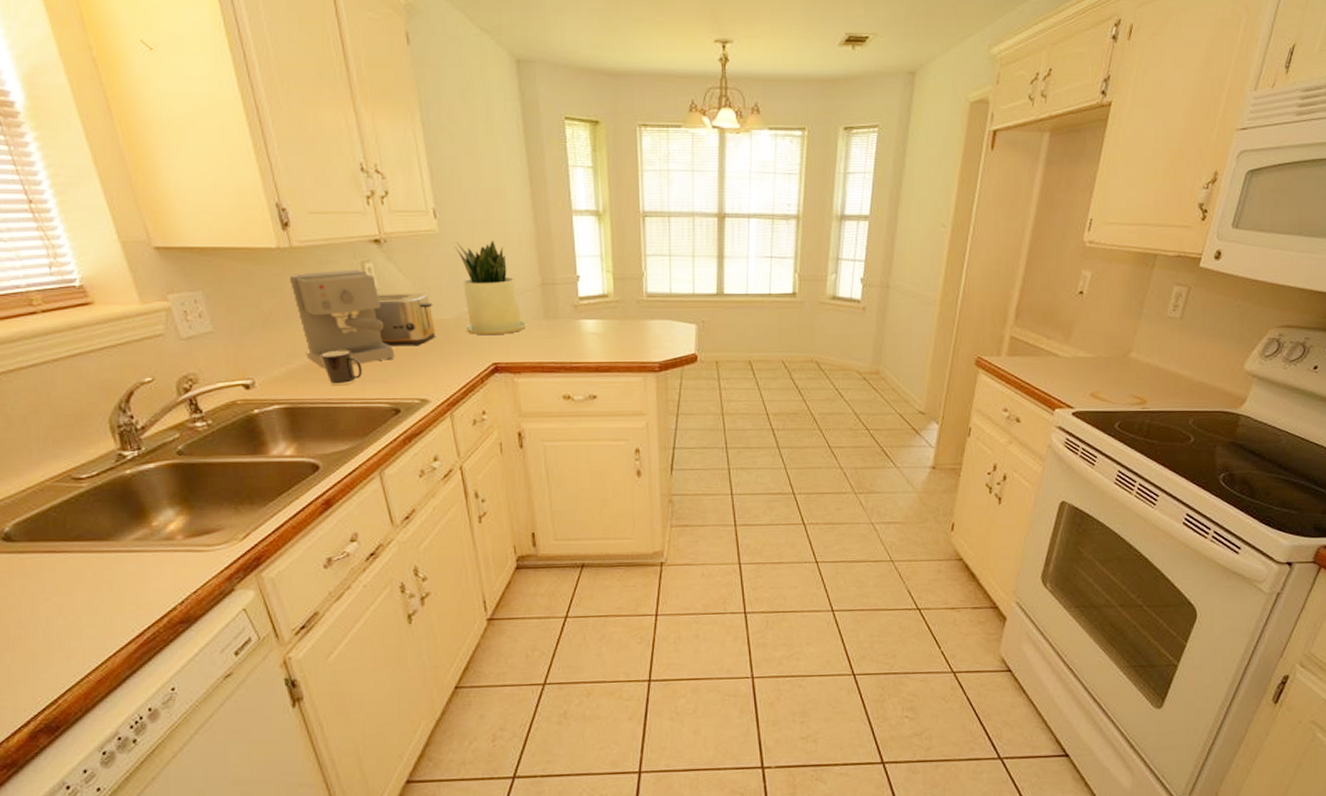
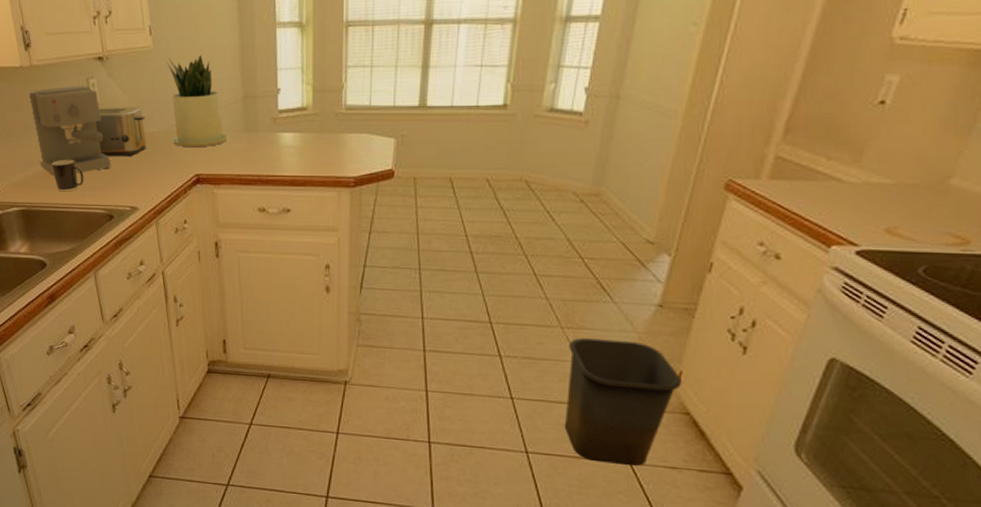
waste bin: none [862,500,955,612] -> present [564,338,683,466]

